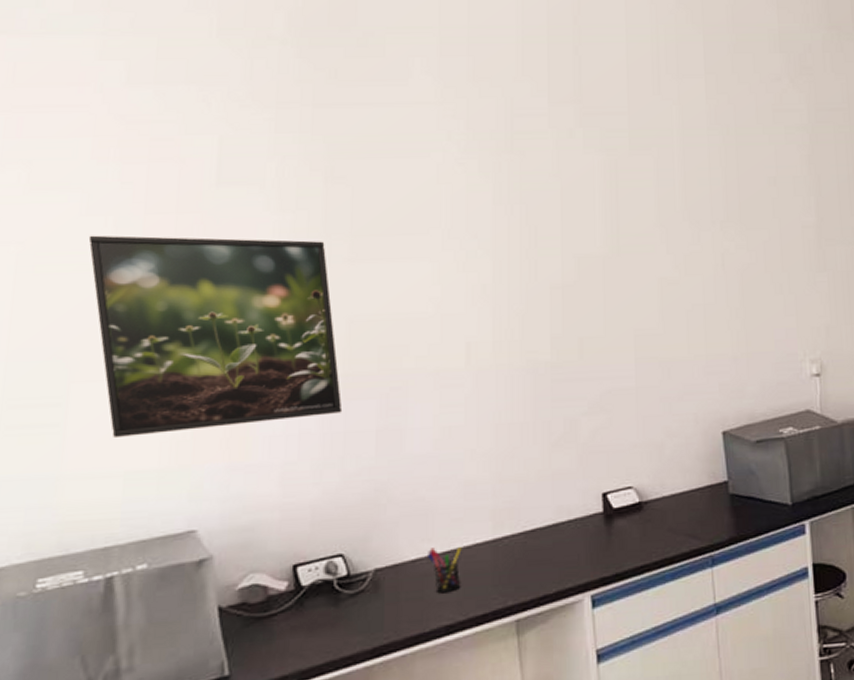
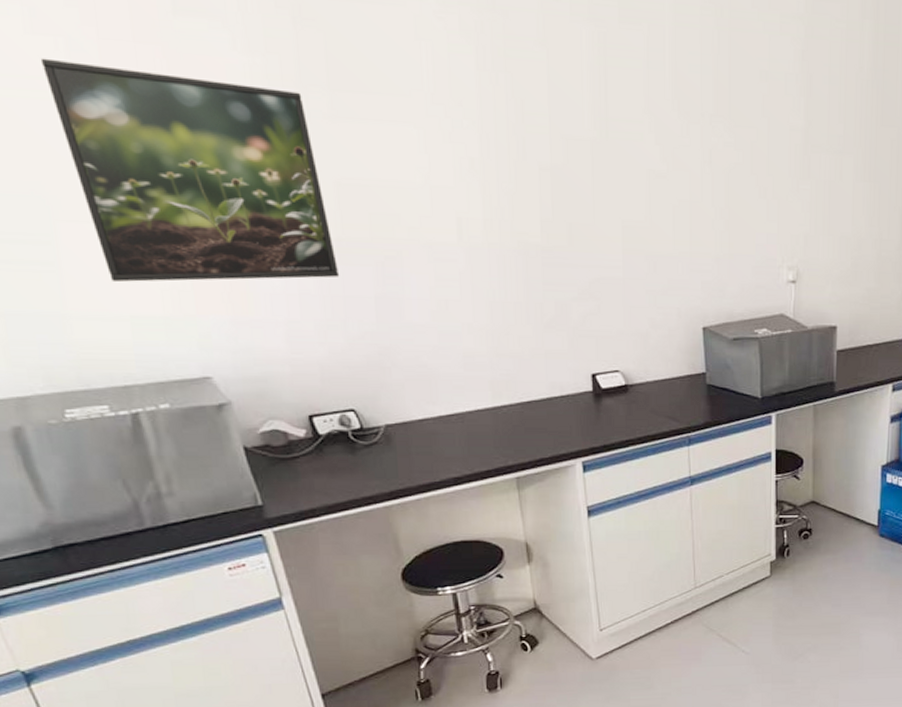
pen holder: present [426,547,462,594] -> none [432,410,465,450]

